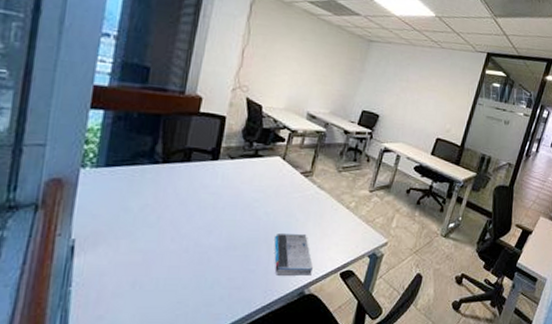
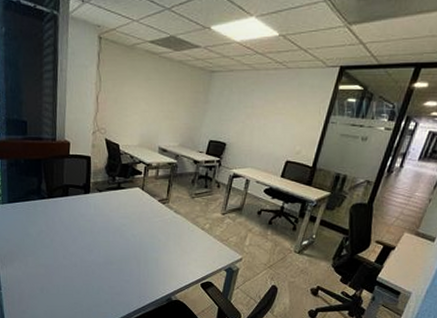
book: present [274,234,313,276] -> none [143,252,176,286]

